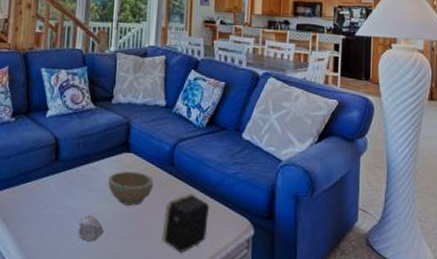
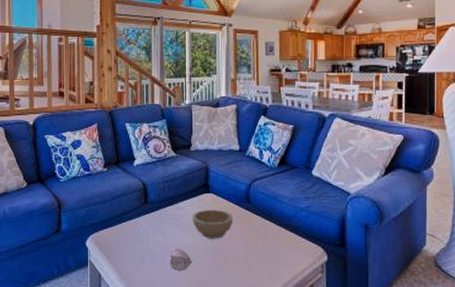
speaker: present [162,193,209,253] -> none [243,226,285,278]

